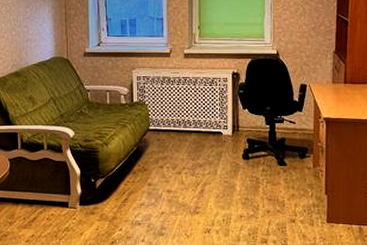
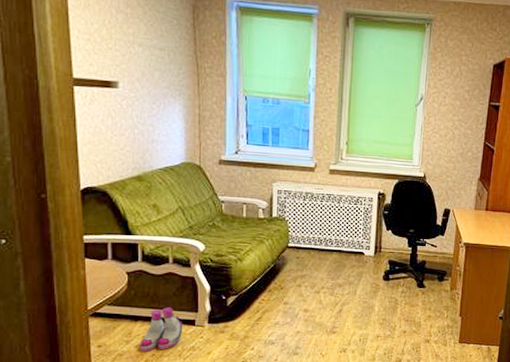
boots: none [21,189,58,232] -> present [139,306,183,352]

